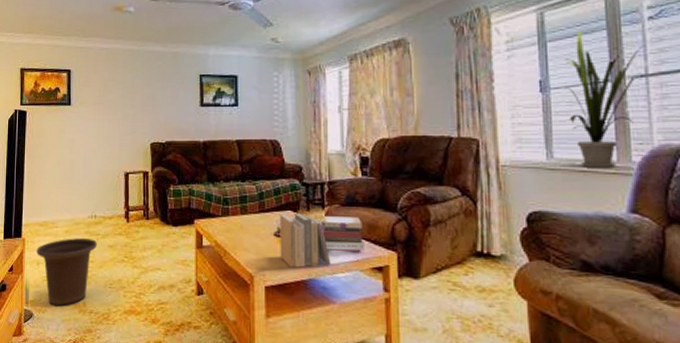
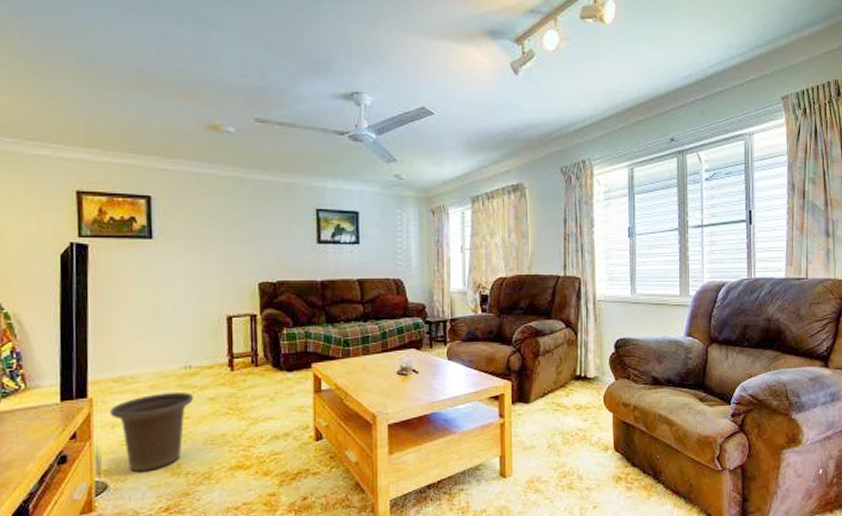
books: present [279,212,331,268] -> none [403,350,452,404]
books: present [320,216,365,253] -> none [442,351,483,385]
house plant: present [565,30,645,168] -> none [646,185,702,301]

